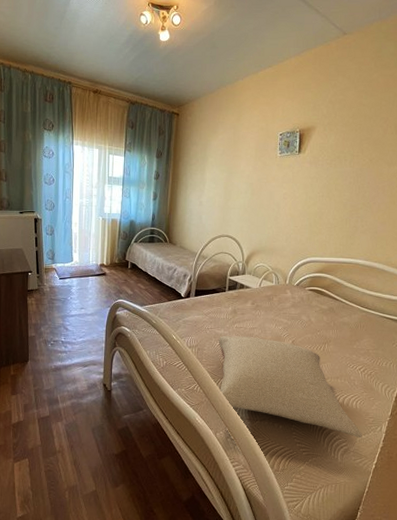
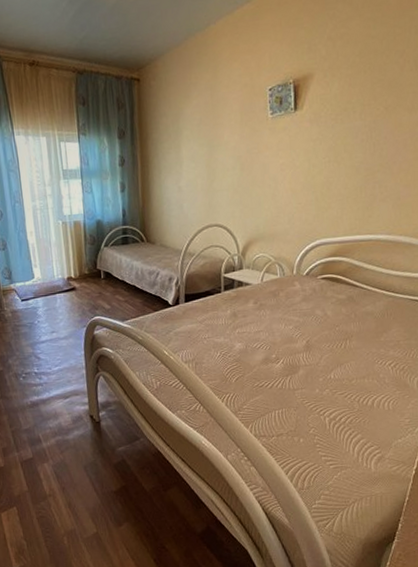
pillow: present [218,336,362,437] -> none [219,341,398,442]

